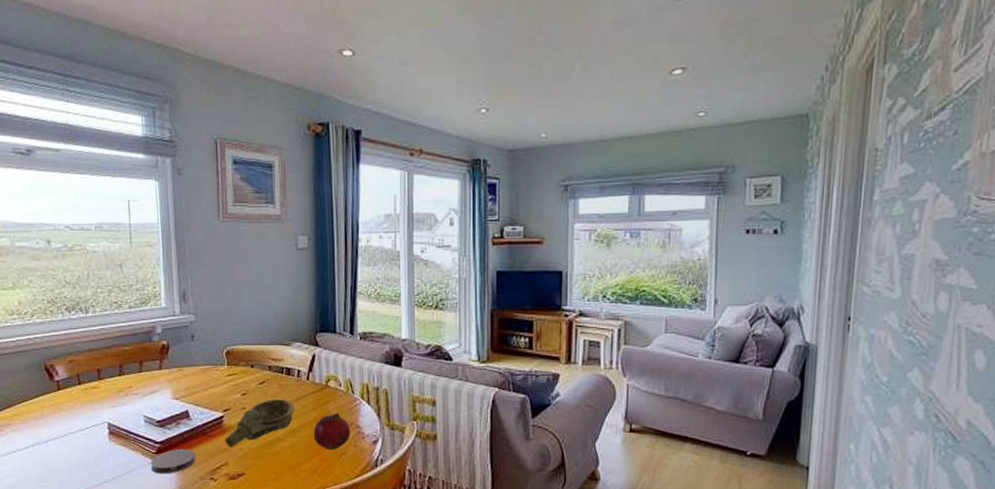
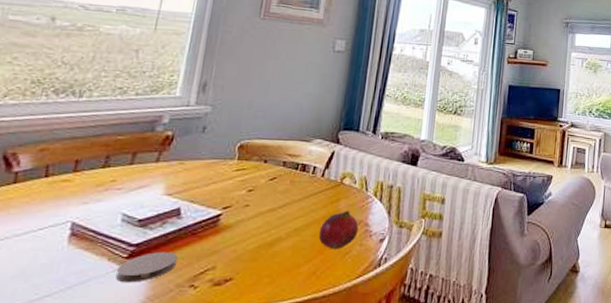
decorative bowl: present [225,398,294,446] -> none [217,195,304,248]

